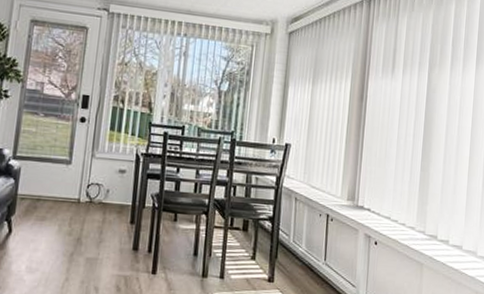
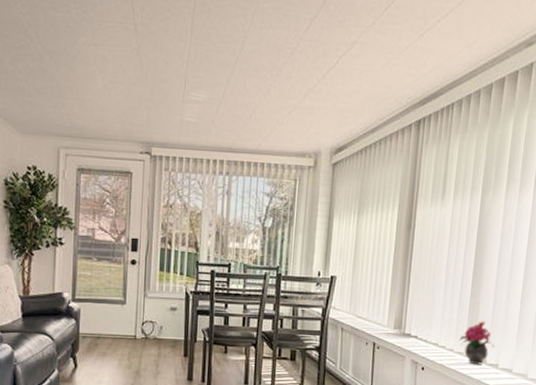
potted flower: none [411,195,445,241] -> present [459,321,495,365]

